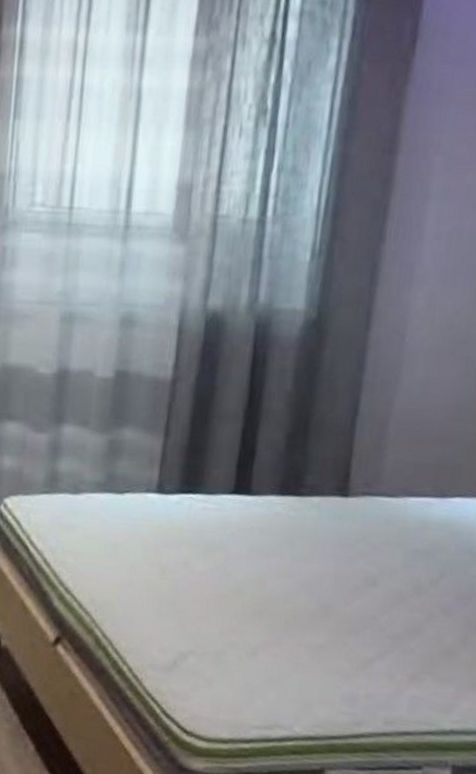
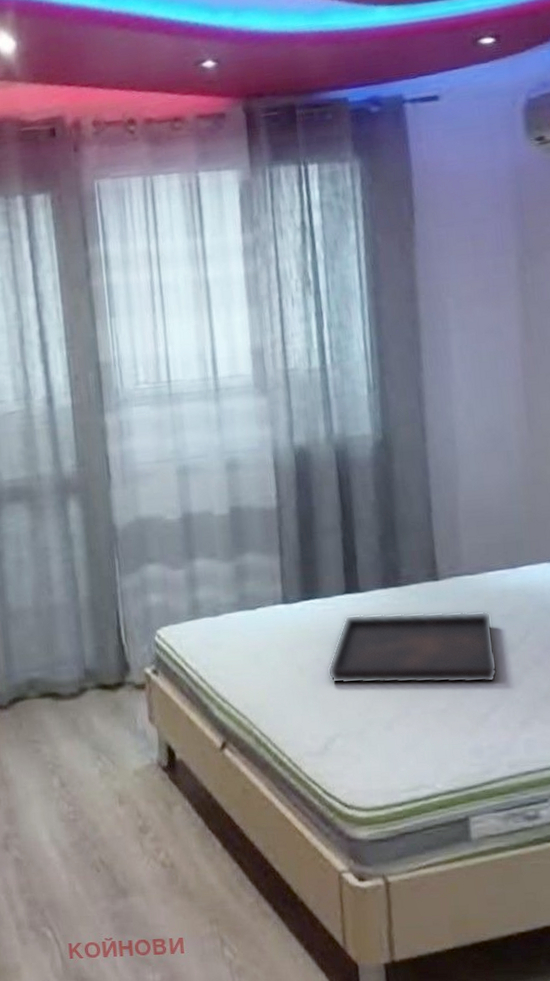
serving tray: none [193,519,403,626] -> present [327,611,499,685]

